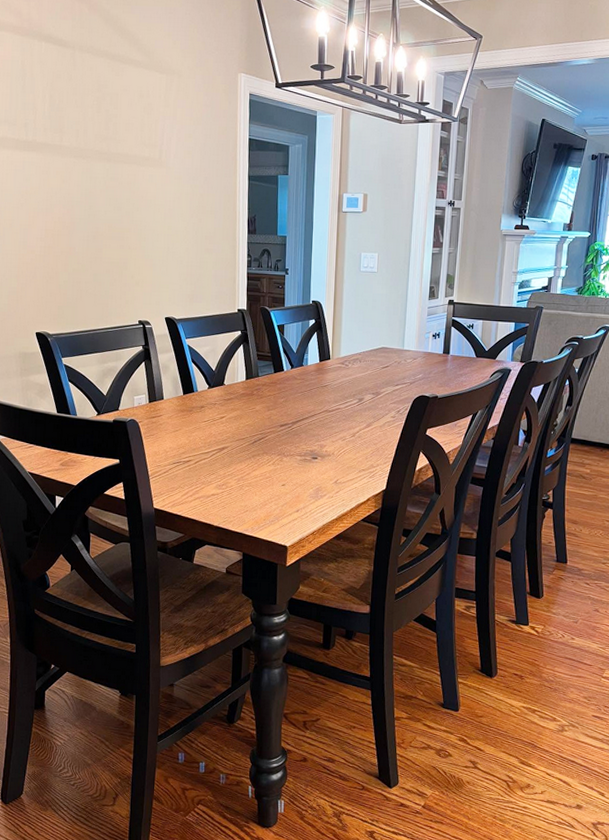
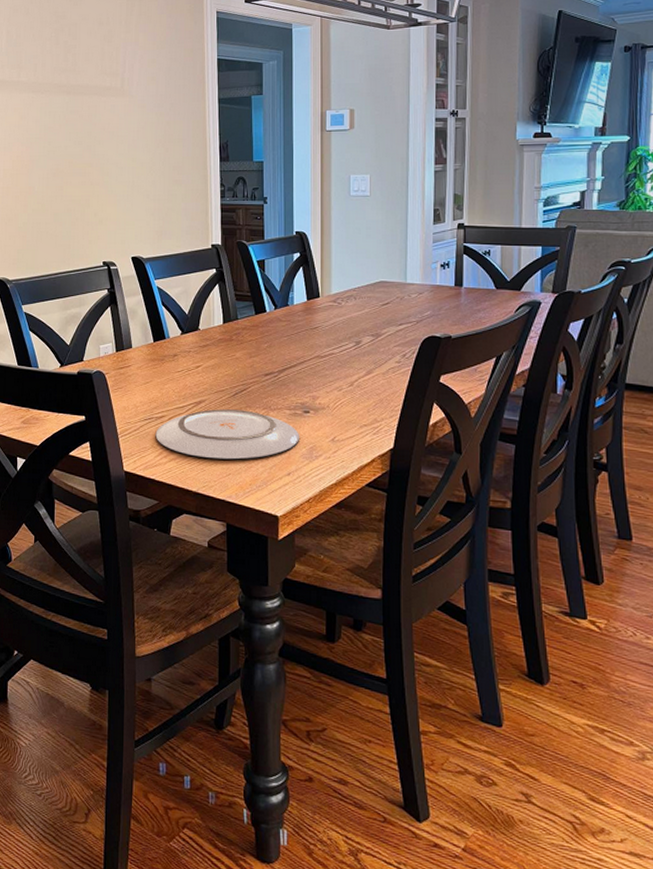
plate: none [182,455,308,499] -> present [155,409,299,460]

